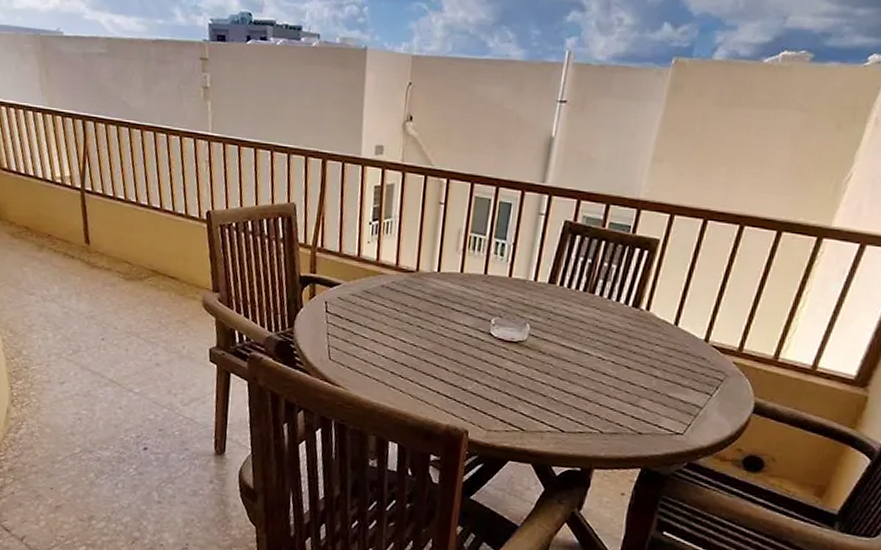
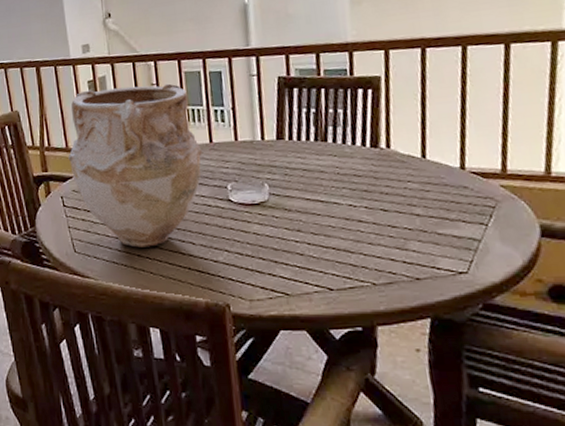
vase: none [339,195,475,367] -> present [68,83,202,248]

